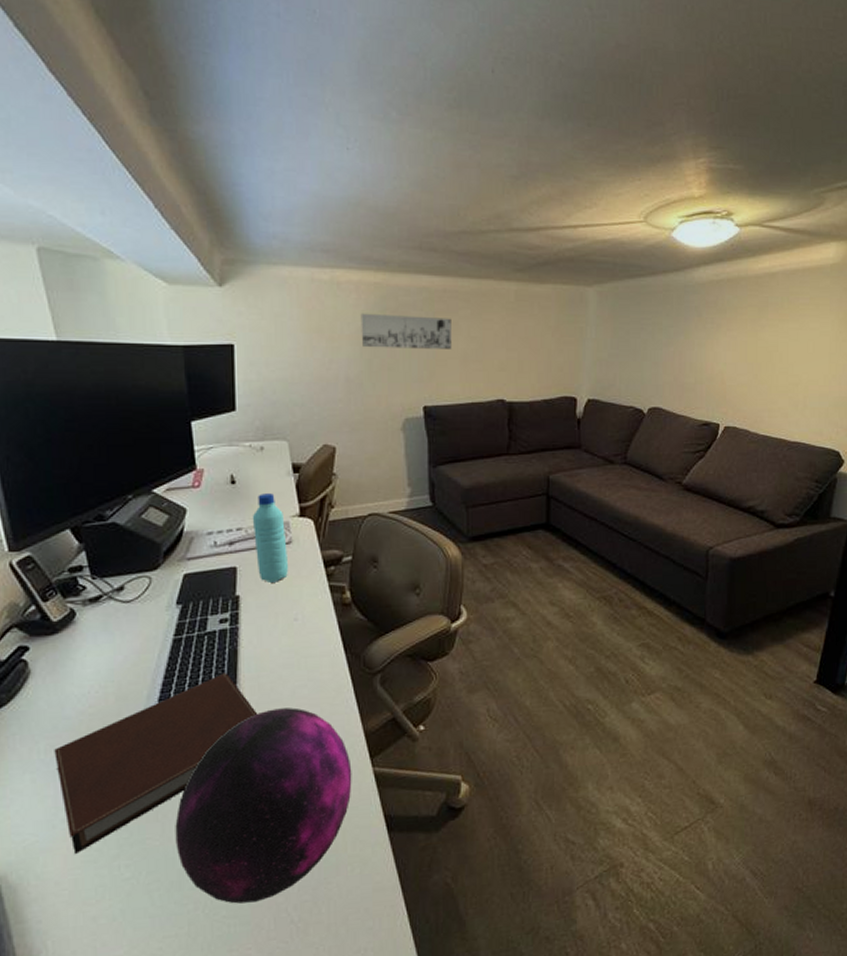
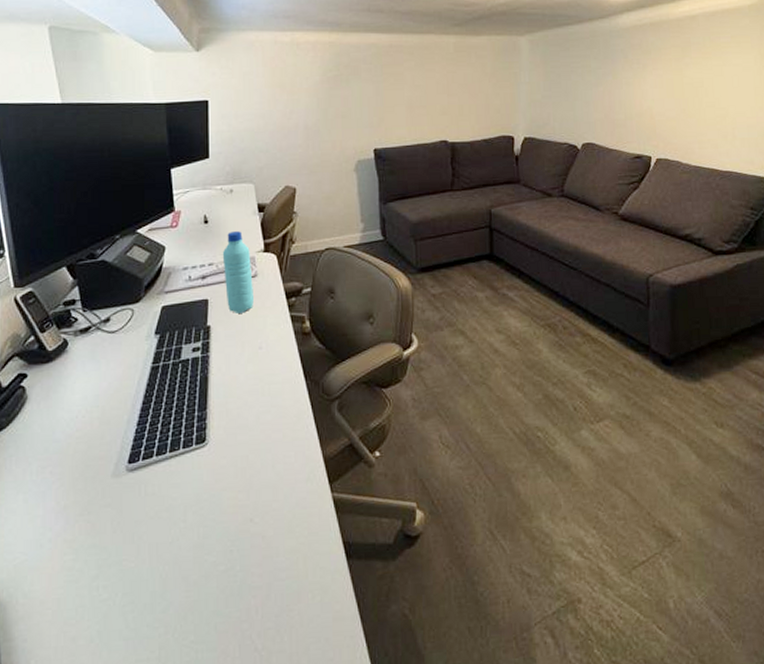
notebook: present [54,673,258,854] -> none [45,399,226,573]
decorative orb: present [175,707,352,904] -> none [149,433,313,629]
wall art: present [360,313,452,349] -> none [317,68,398,99]

